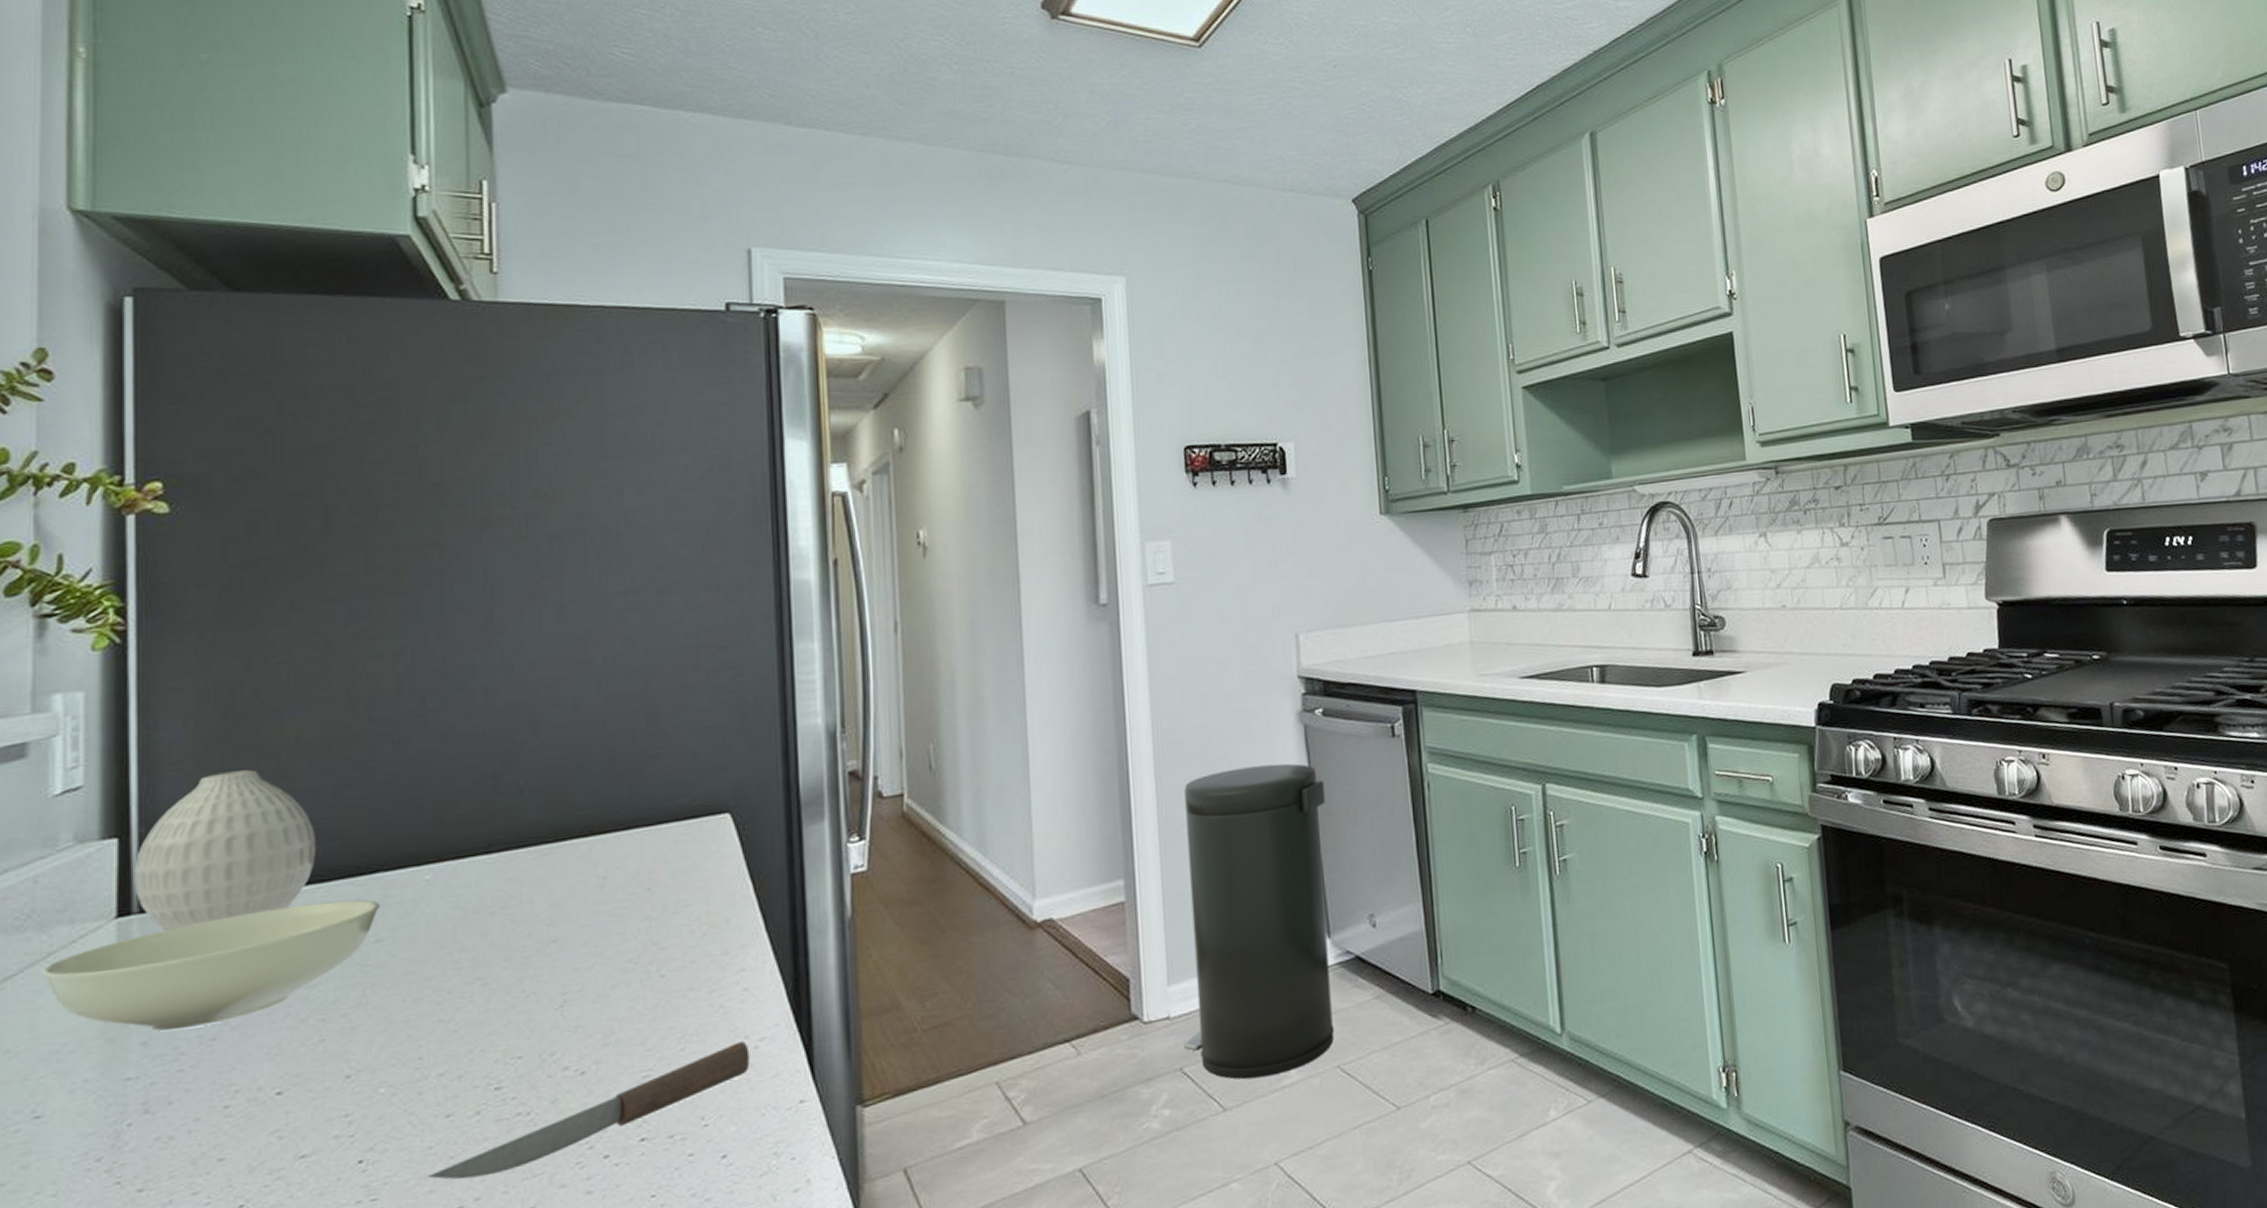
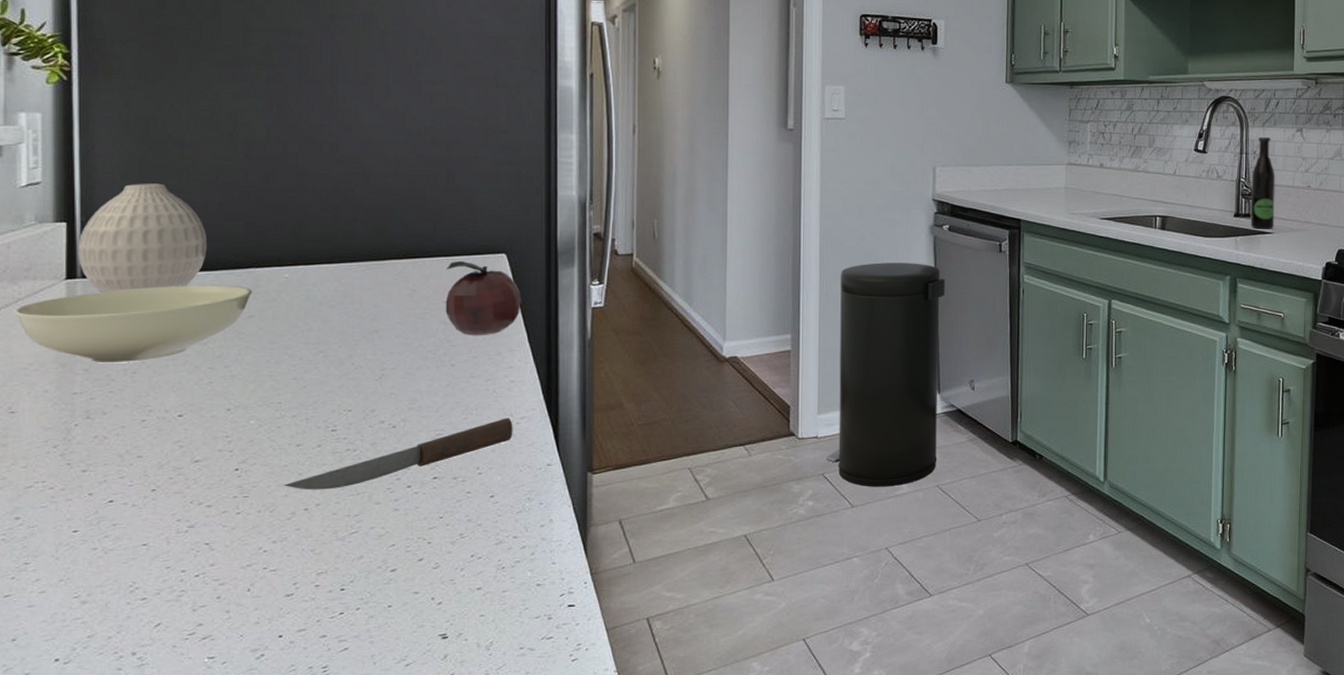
fruit: none [649,829,754,933] -> present [445,260,521,336]
bottle: none [1708,548,1746,669] -> present [1250,137,1276,229]

